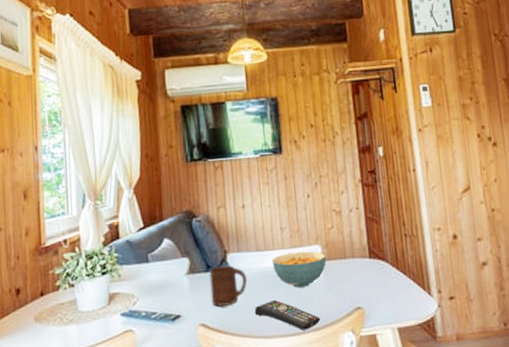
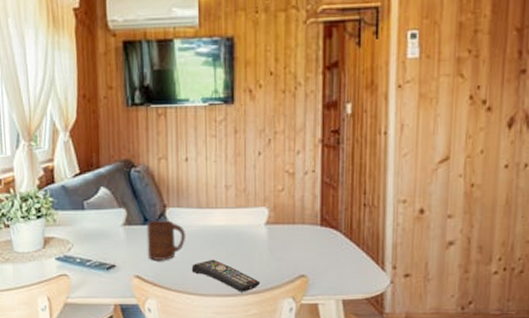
cereal bowl: present [272,251,327,288] -> none [214,212,273,249]

